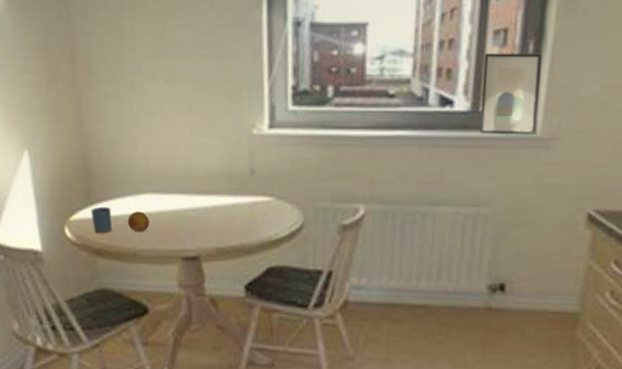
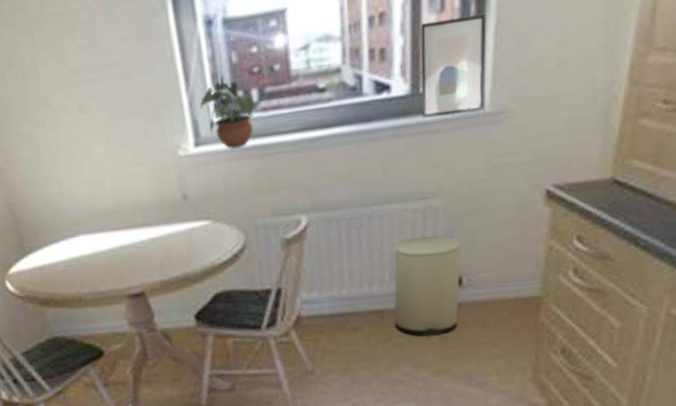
mug: present [91,206,112,233] -> none [28,254,52,282]
fruit: present [127,211,150,232] -> none [66,254,89,276]
potted plant: none [278,69,329,136] -> present [199,74,254,150]
pedal bin: none [438,238,507,338] -> present [393,233,462,337]

